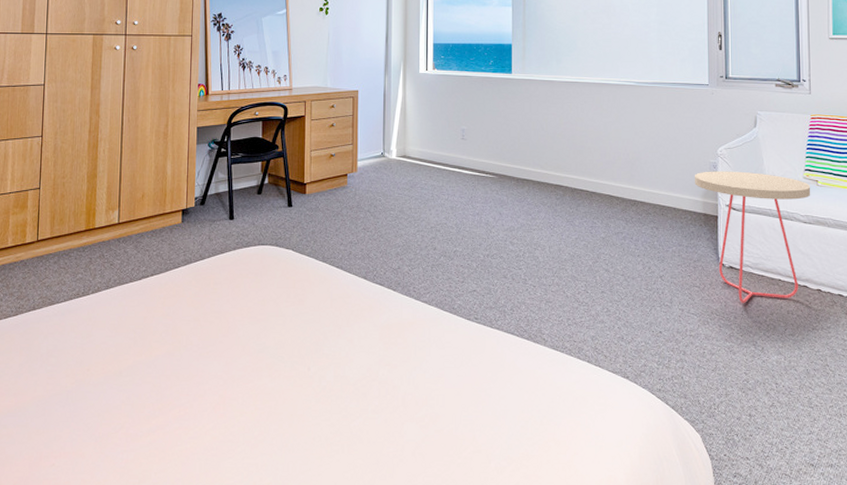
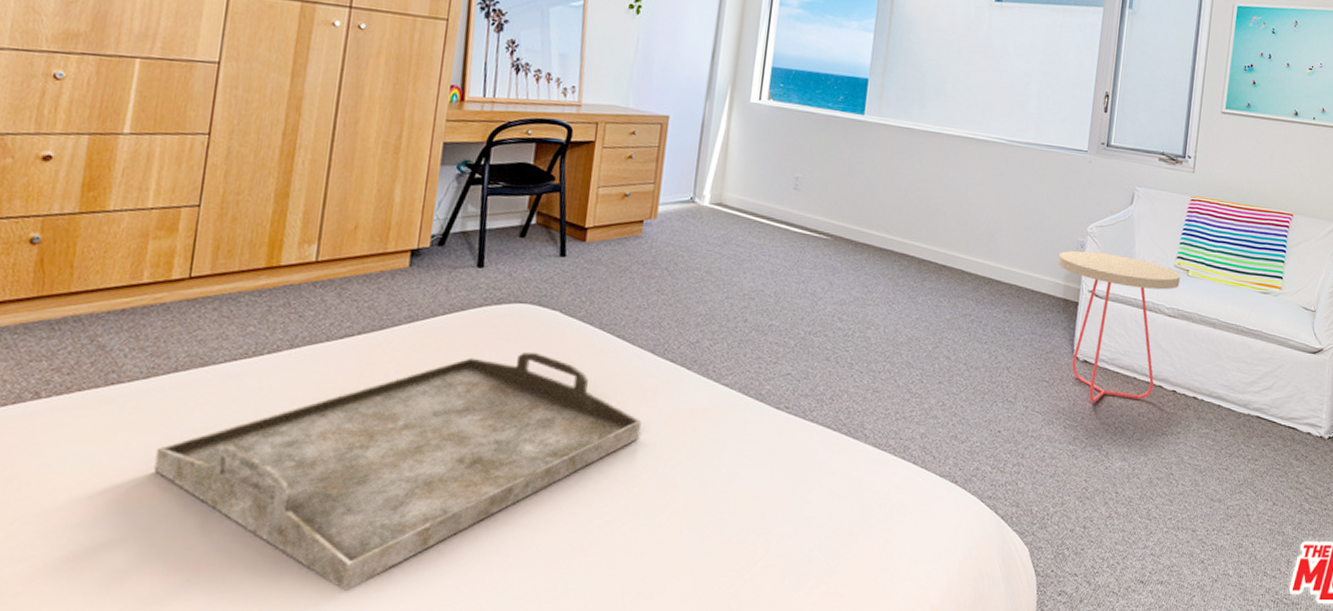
serving tray: none [25,282,363,472] -> present [154,351,642,591]

